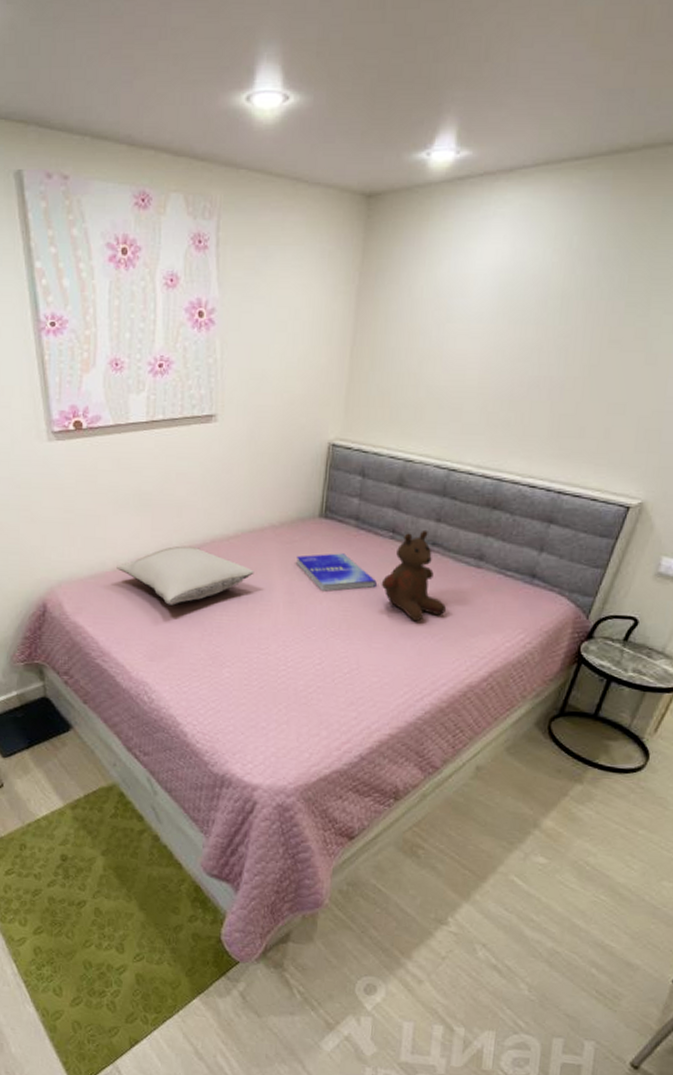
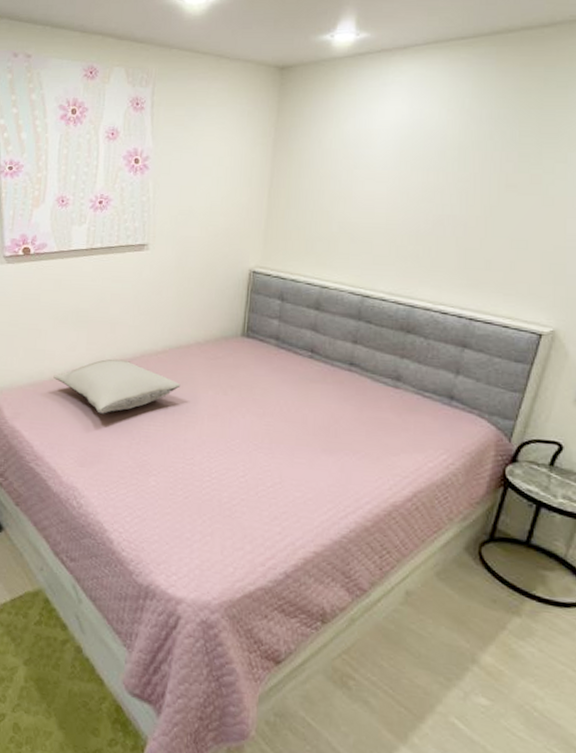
book: present [296,553,377,592] -> none [220,370,297,406]
teddy bear: present [381,529,447,622] -> none [301,350,367,439]

